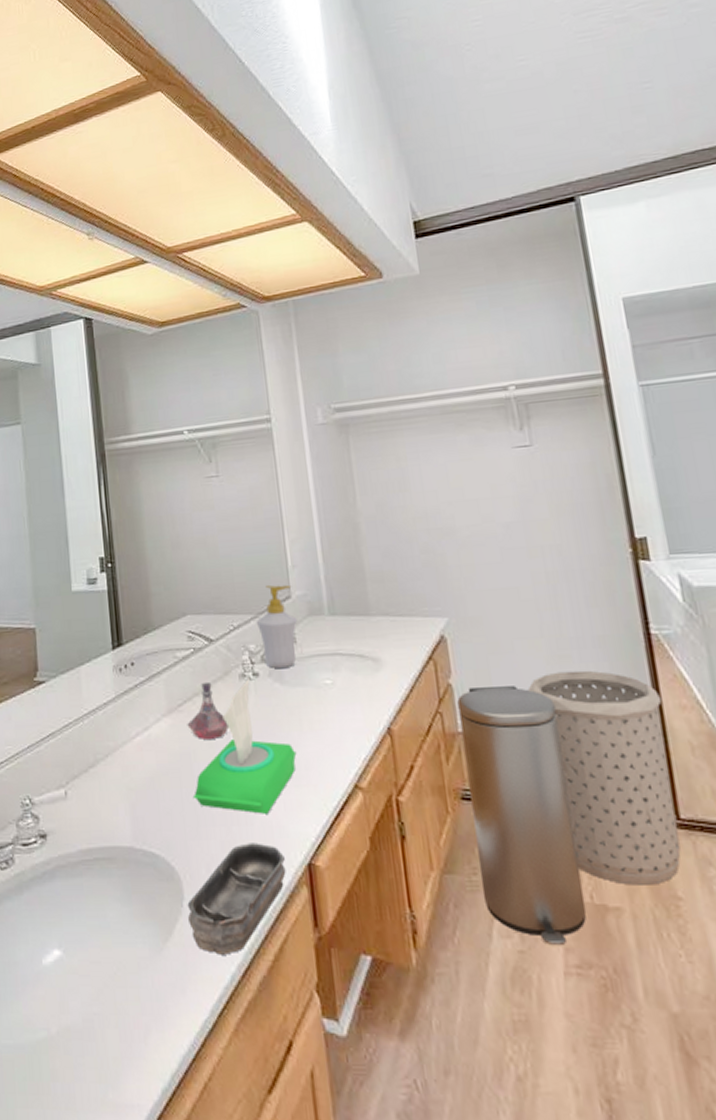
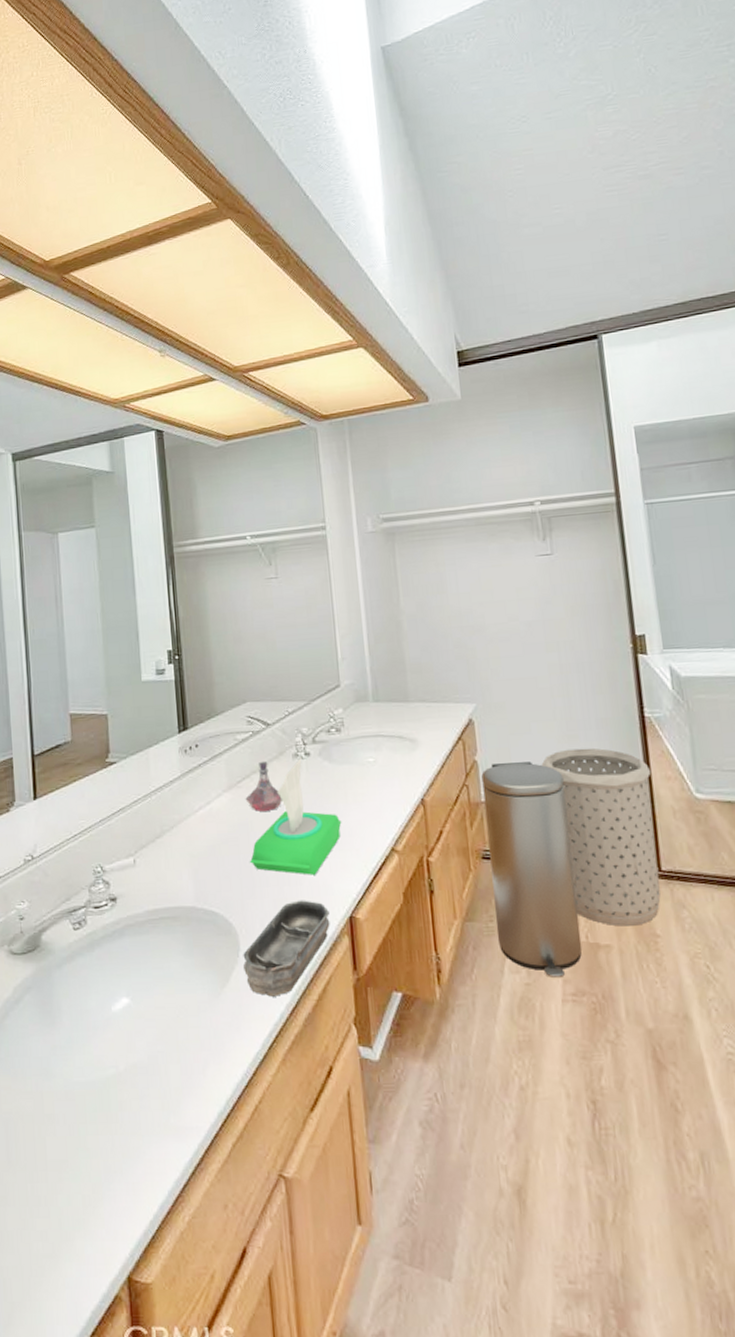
soap bottle: present [256,584,298,669] -> none [308,675,345,749]

